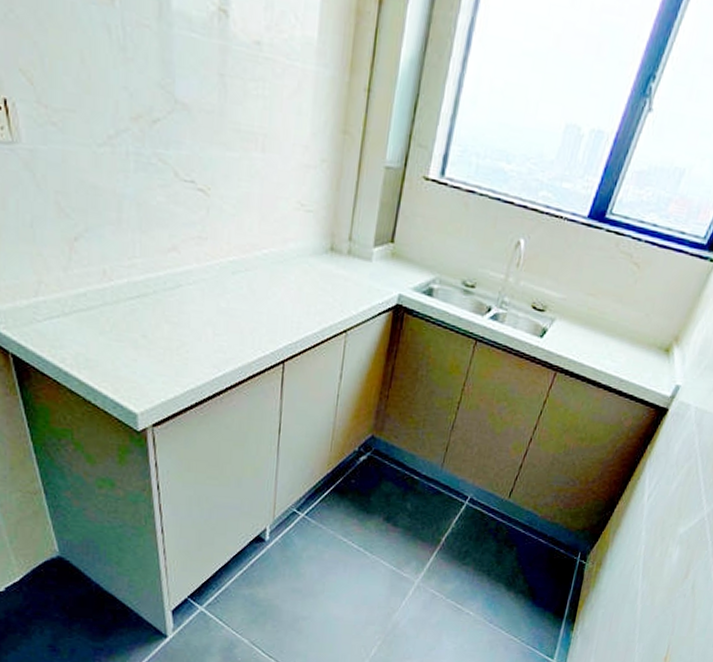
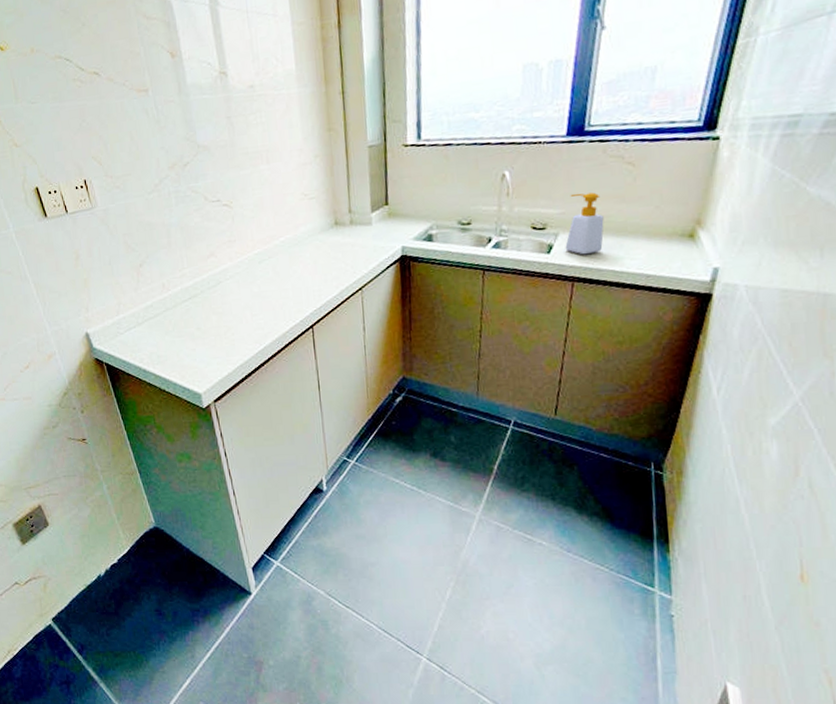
soap bottle: none [557,281,602,347] -> present [565,192,604,255]

